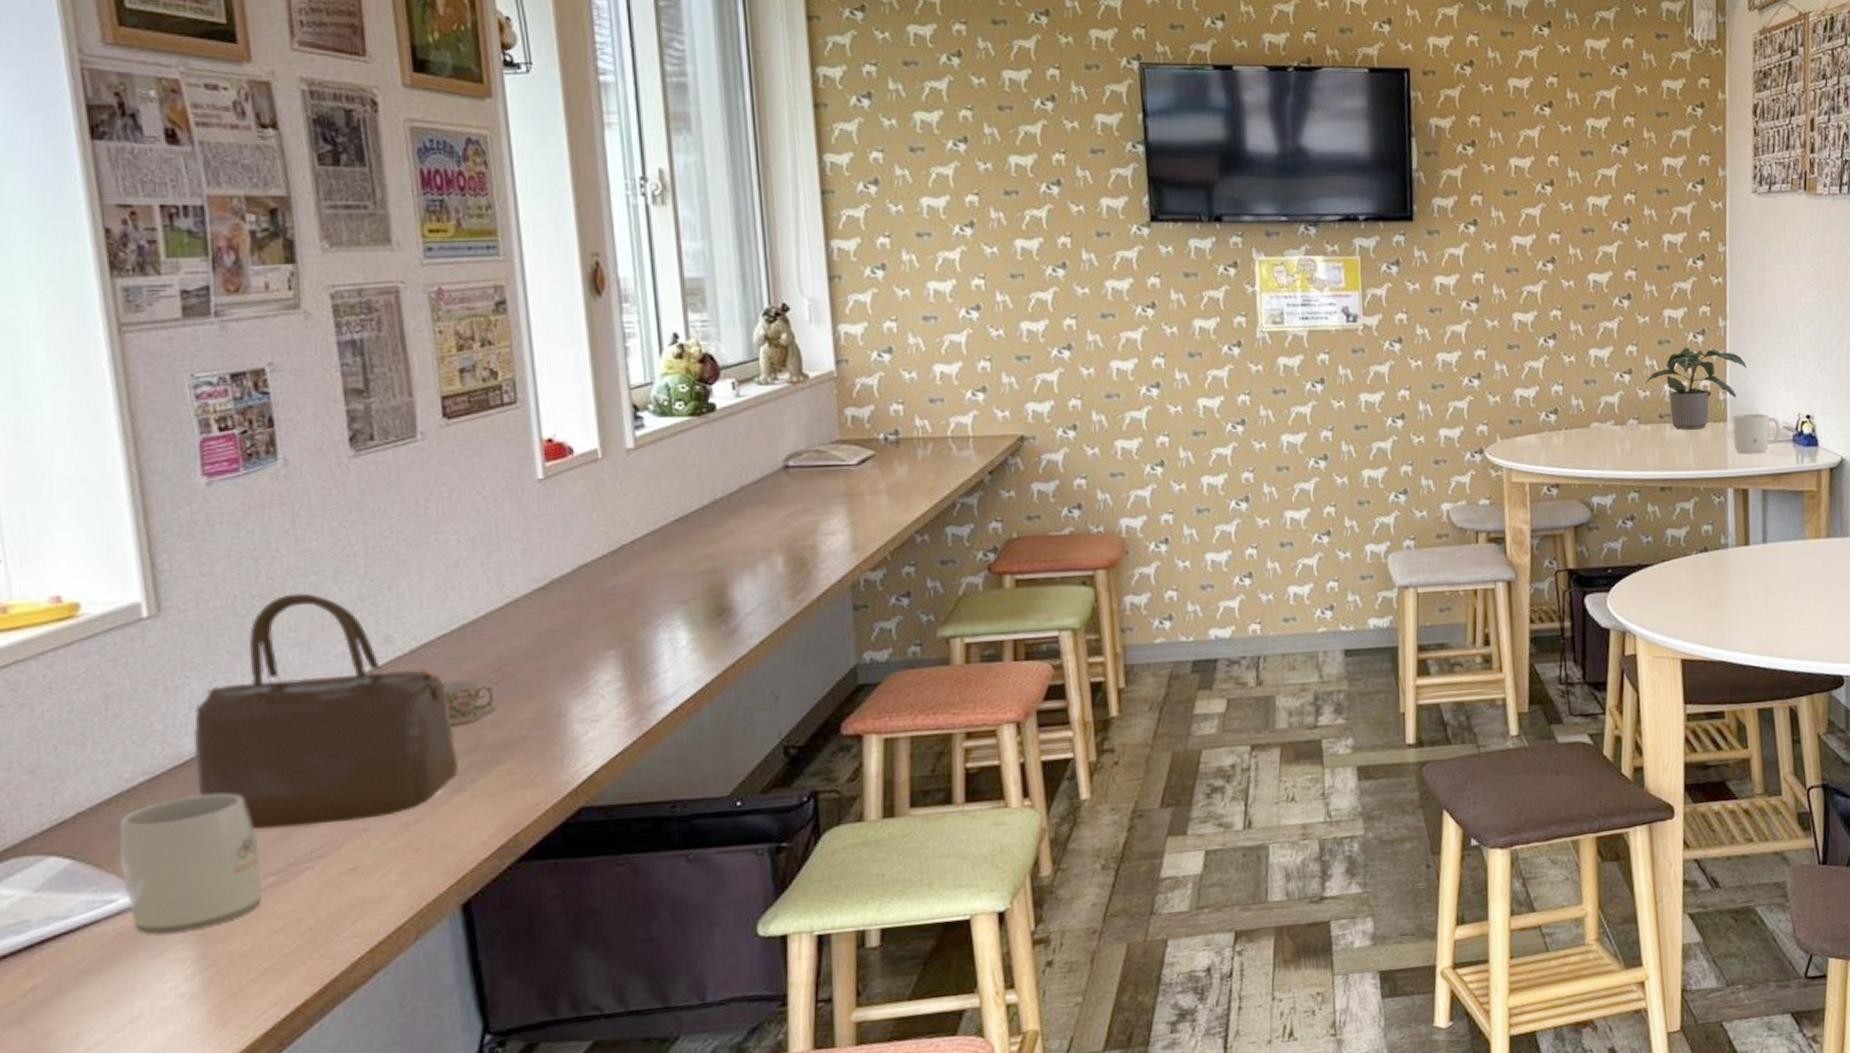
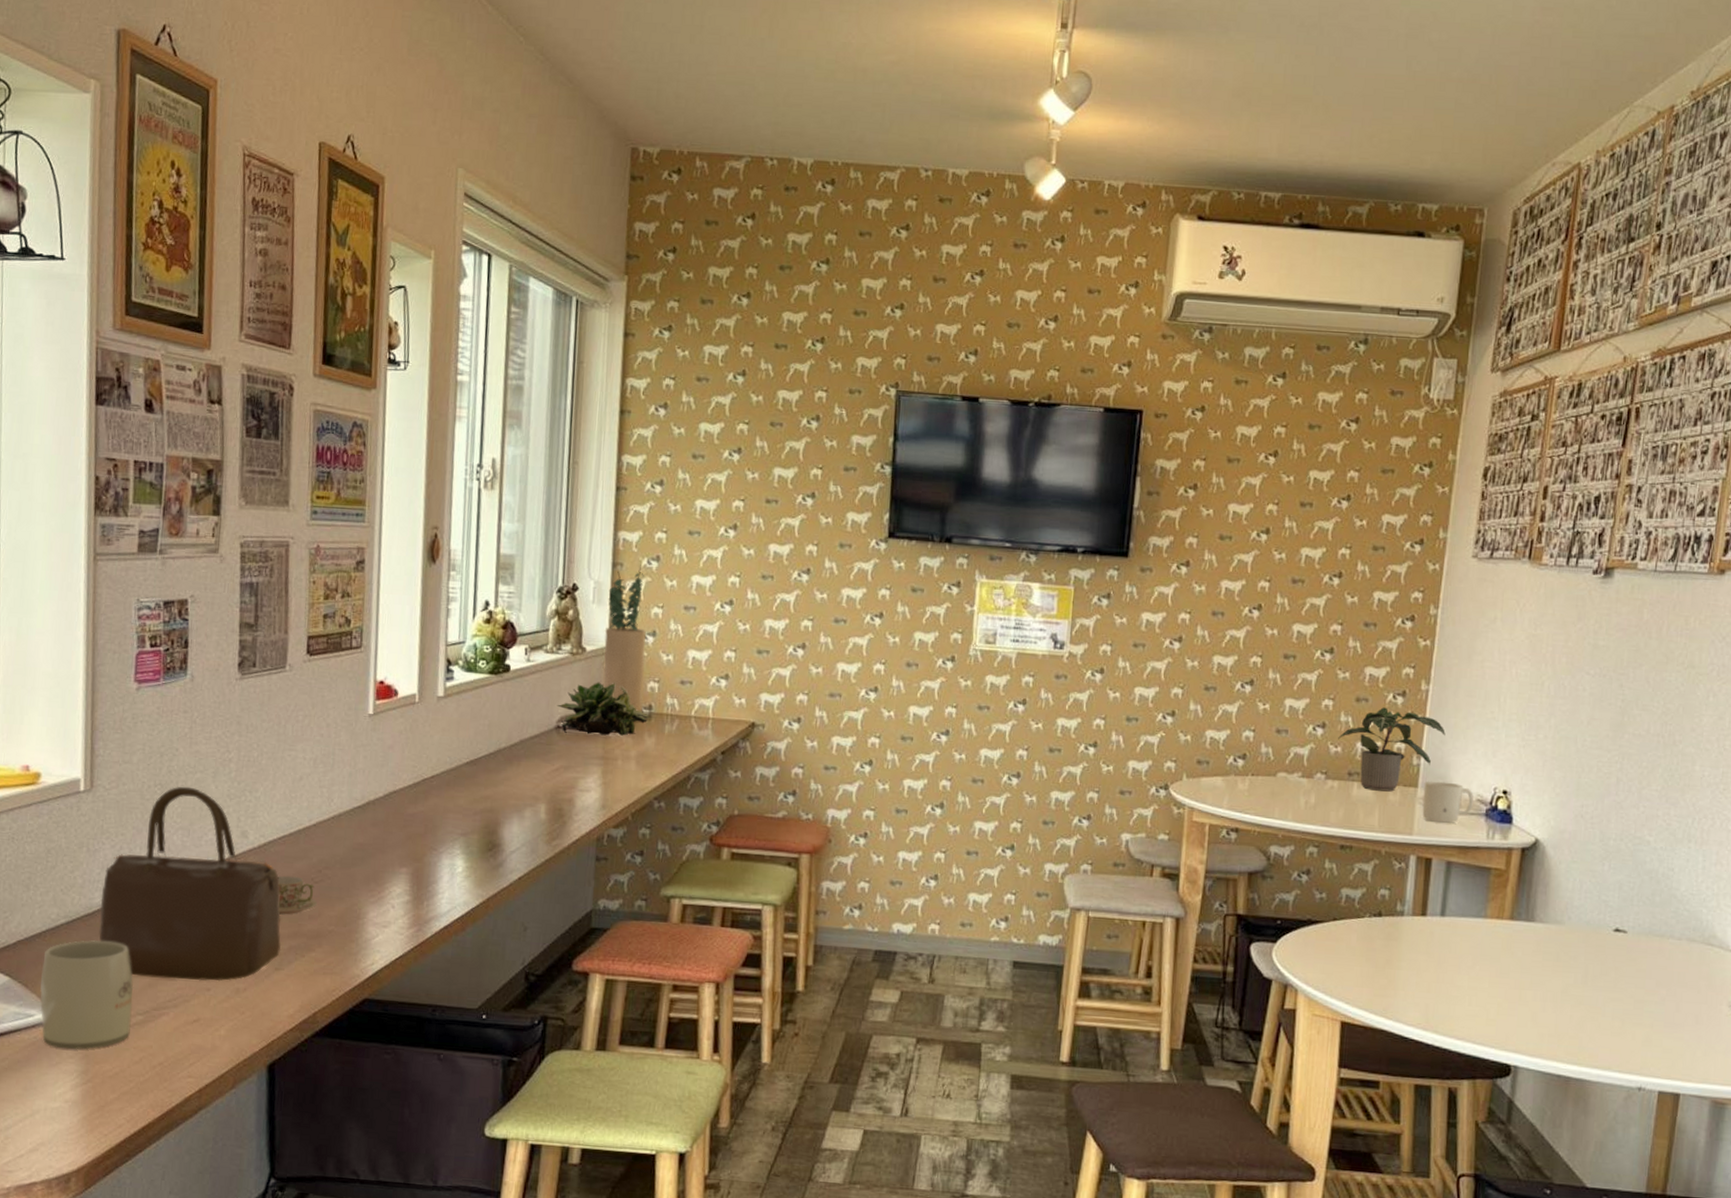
succulent plant: none [781,409,898,471] -> present [557,682,650,736]
vase: none [827,275,887,439] -> present [603,564,646,712]

